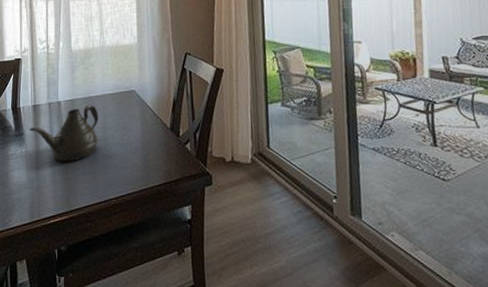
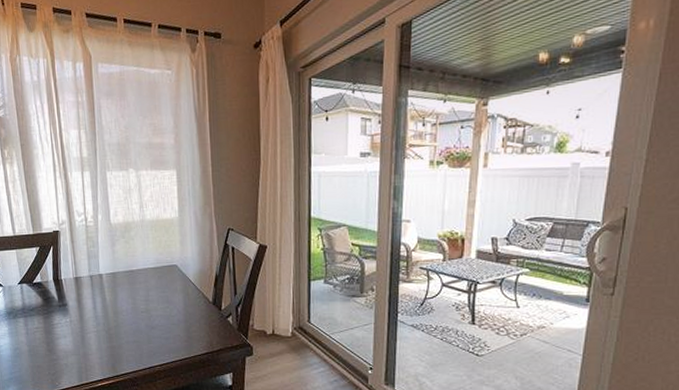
teapot: present [29,104,99,162] -> none [72,278,141,332]

